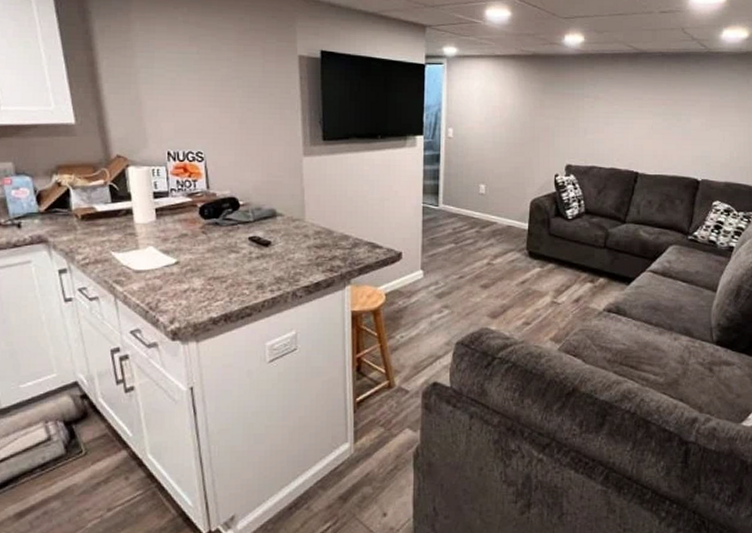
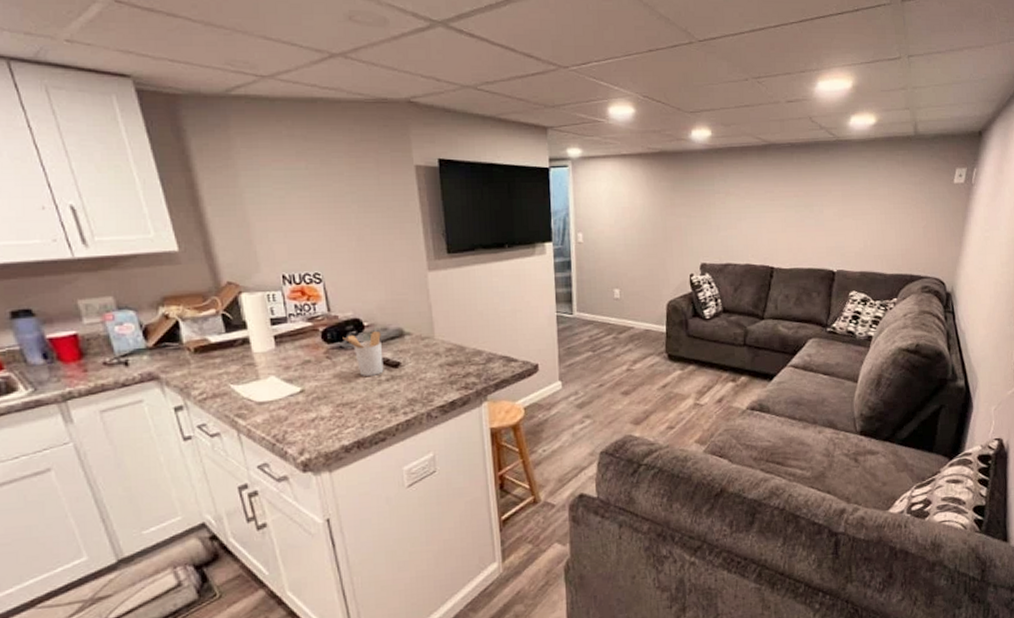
utensil holder: none [218,211,255,253] -> present [342,331,384,376]

